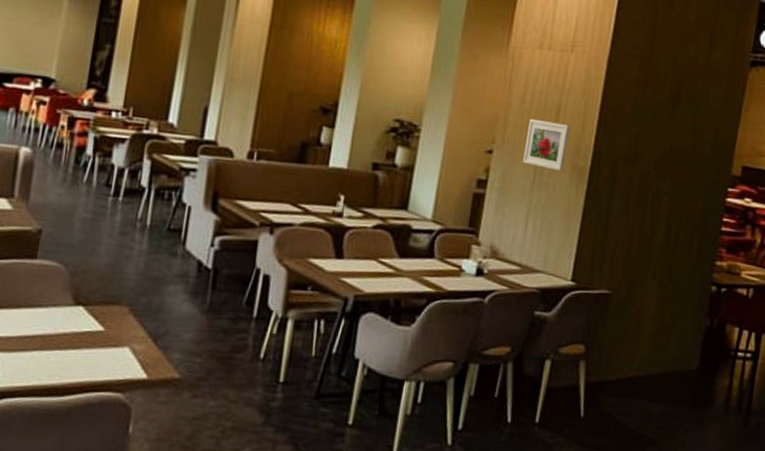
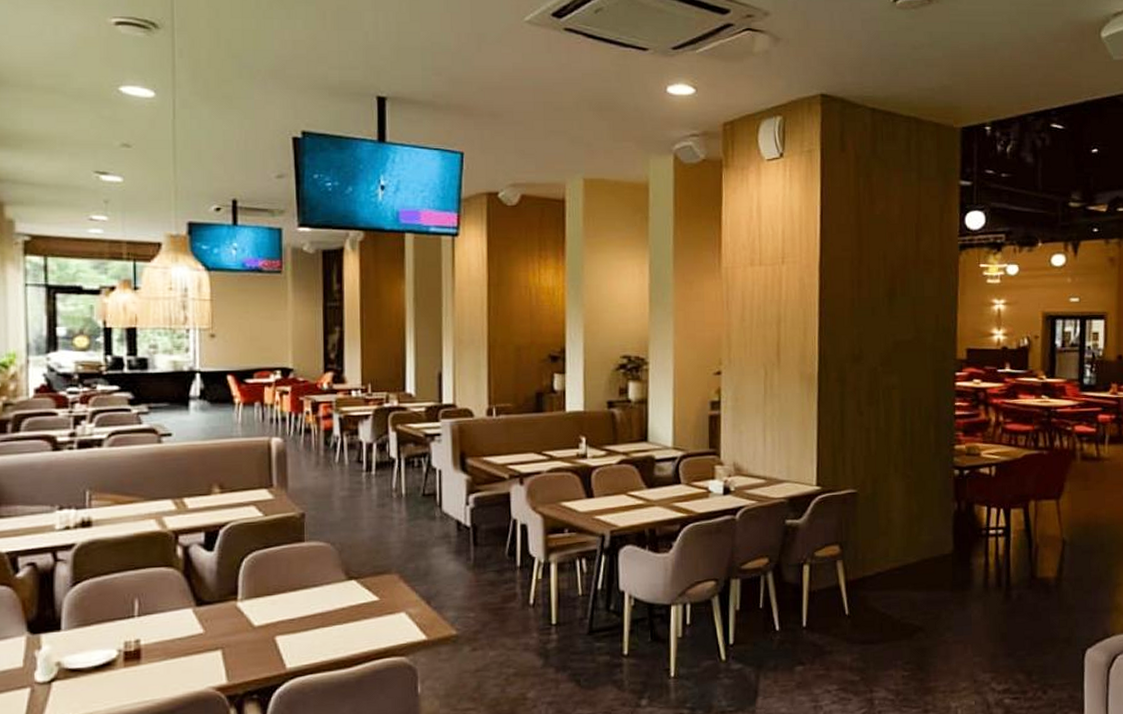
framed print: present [523,118,570,172] -> none [751,334,793,382]

